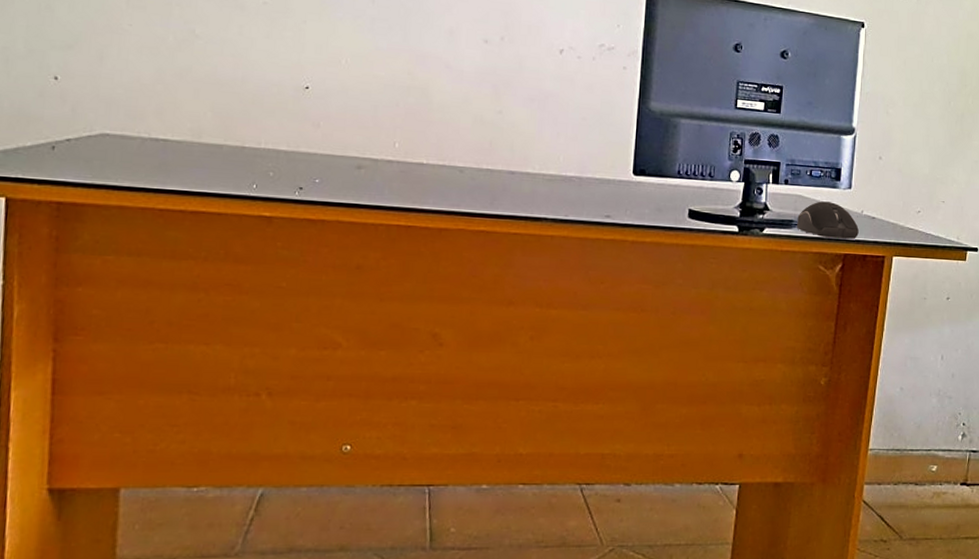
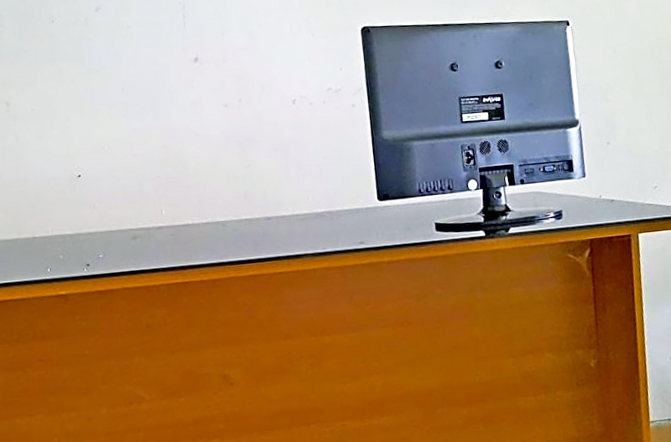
computer mouse: present [797,201,859,239] -> none [538,192,601,227]

